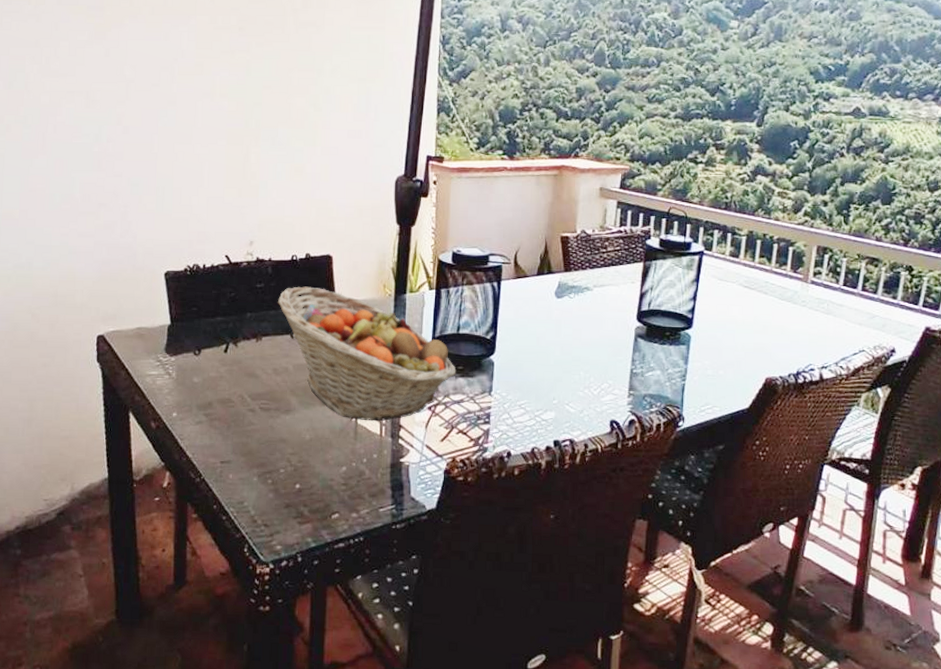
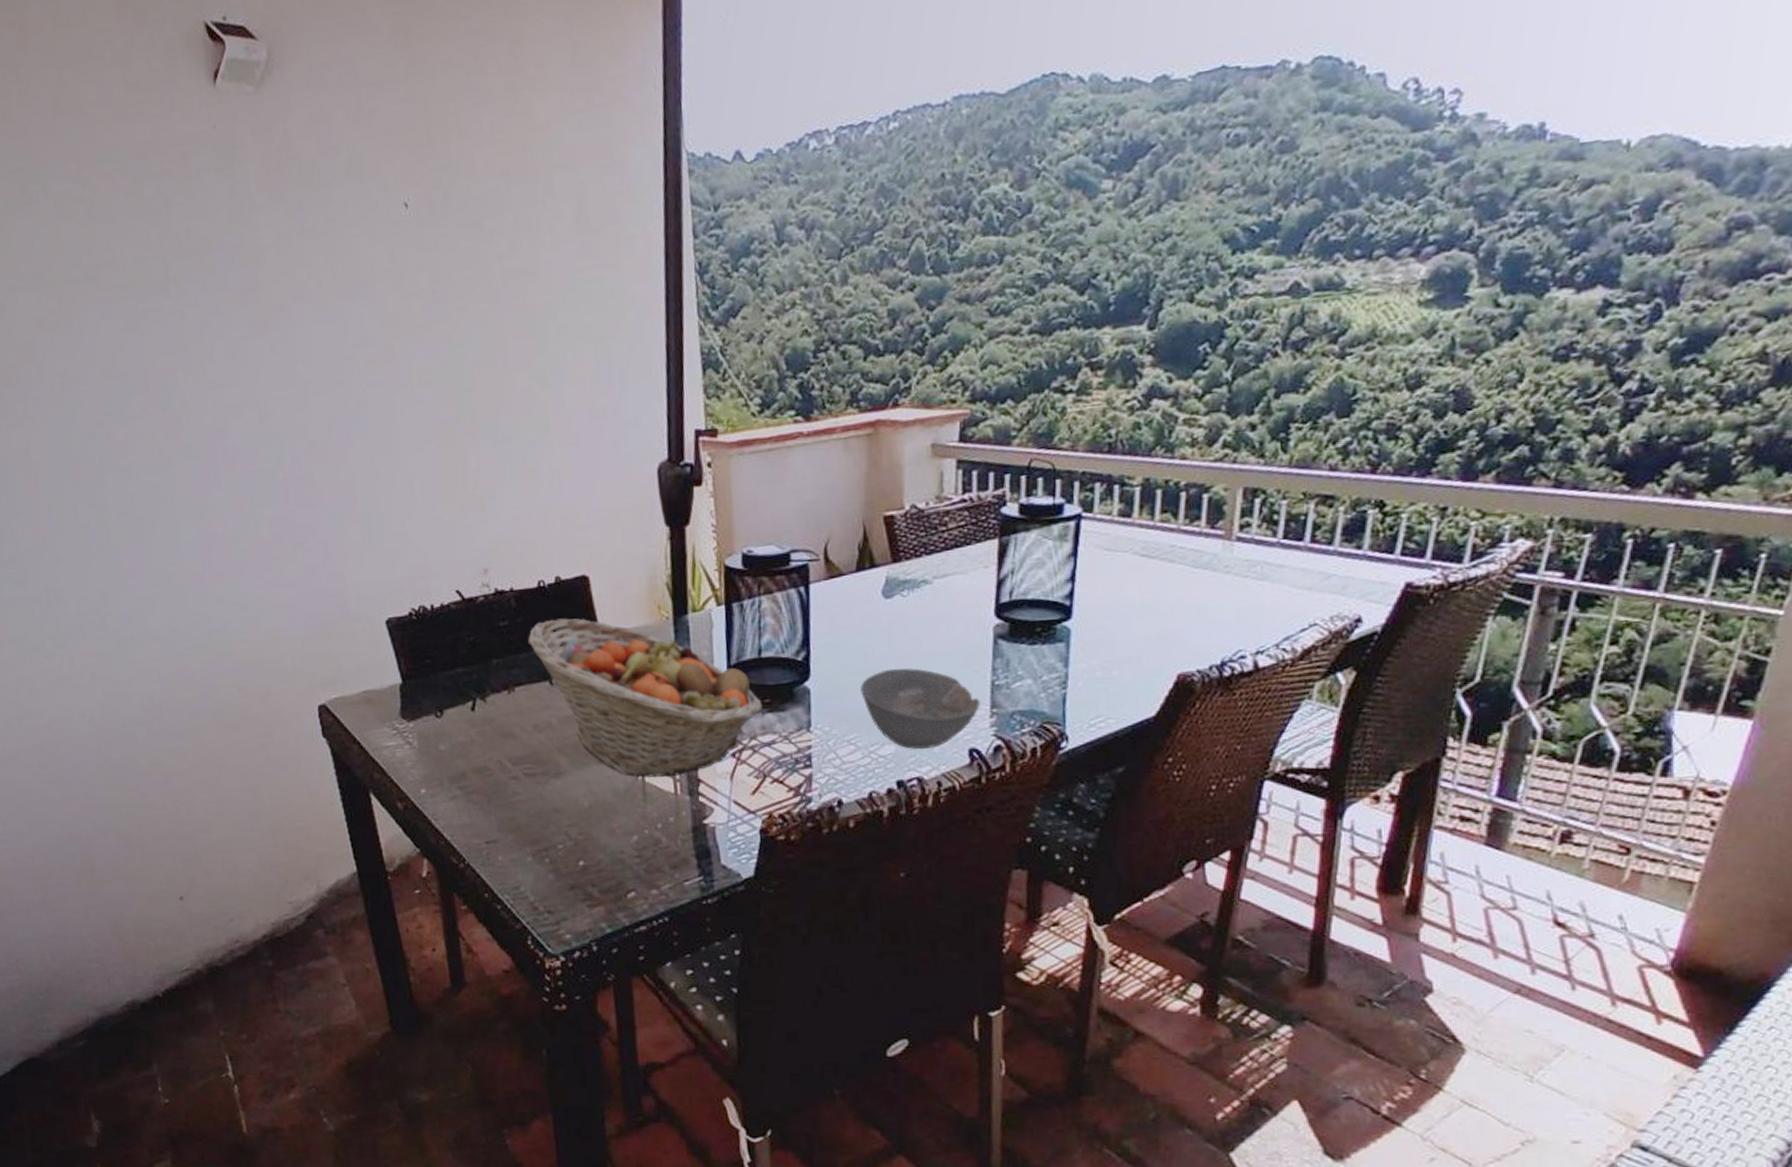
bowl: none [532,352,622,418] -> present [860,668,981,750]

